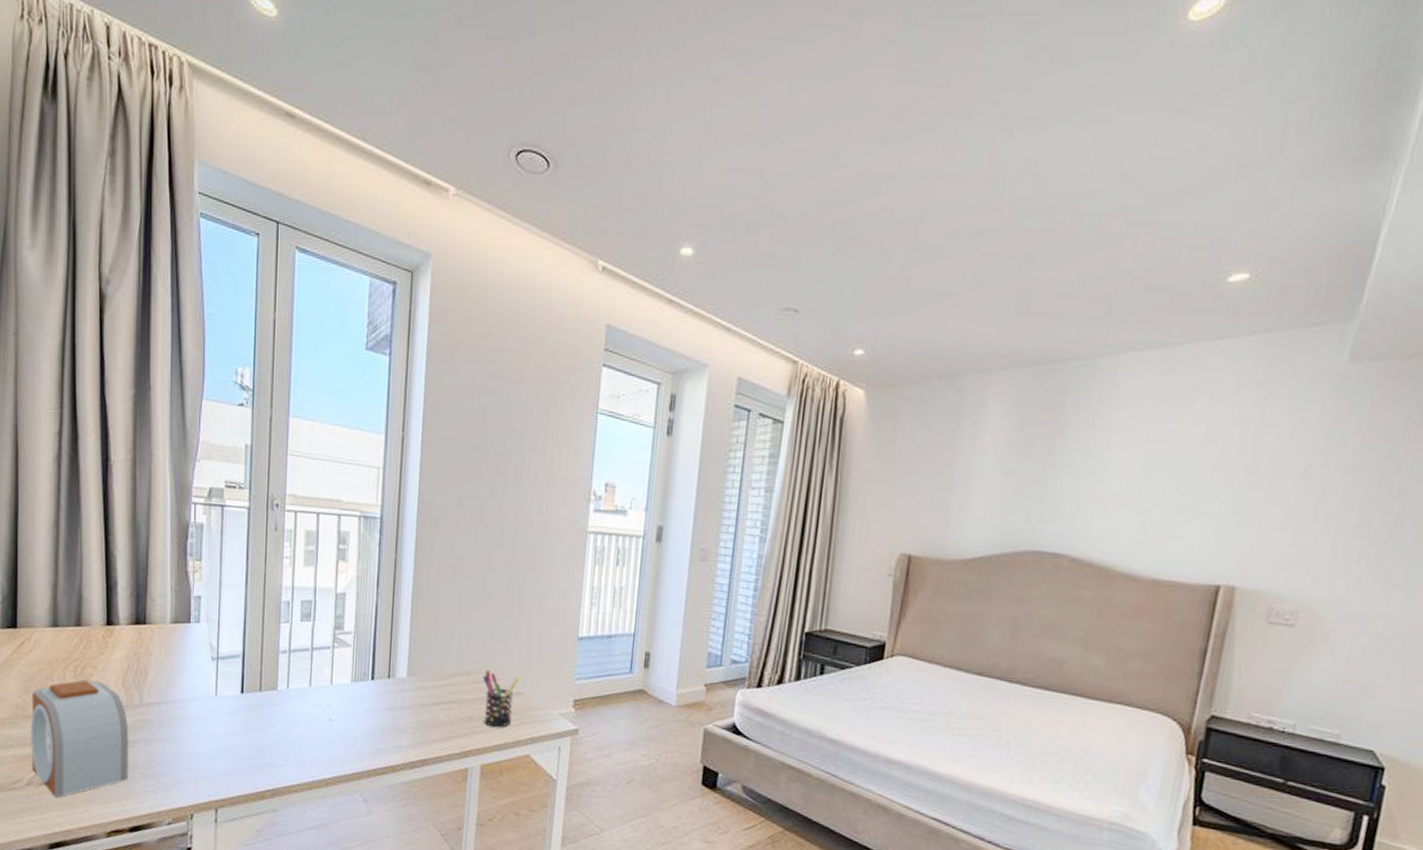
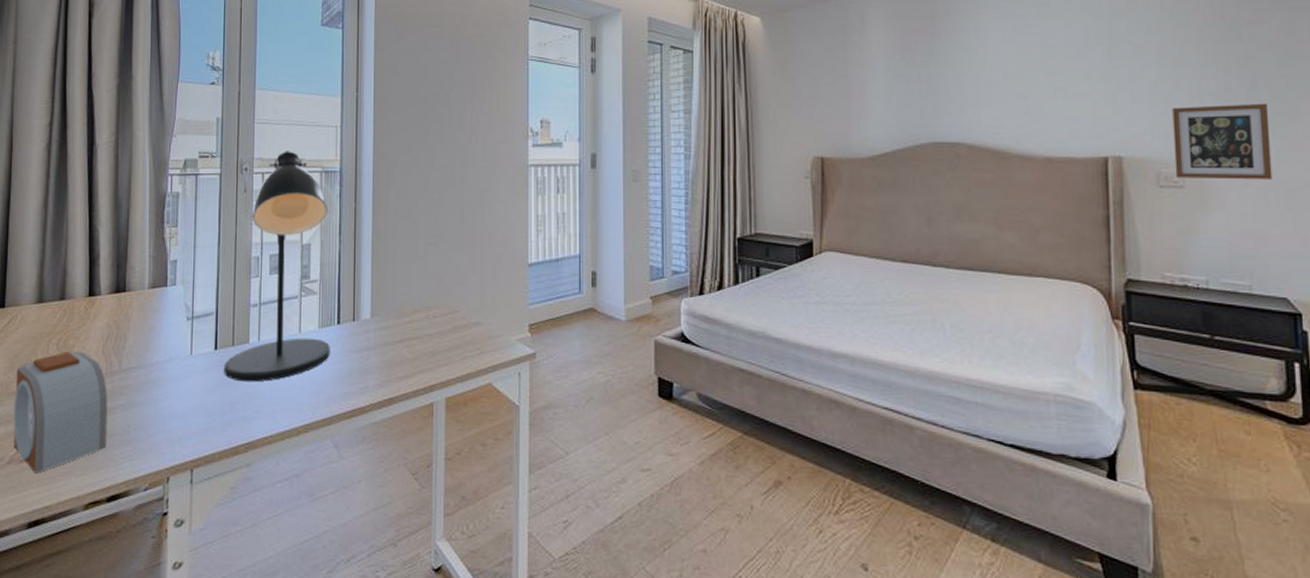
desk lamp: none [251,489,366,730] -> present [224,151,330,382]
pen holder: present [483,669,520,728] -> none [442,303,476,359]
picture frame: none [1288,538,1408,627] -> present [1172,103,1273,180]

